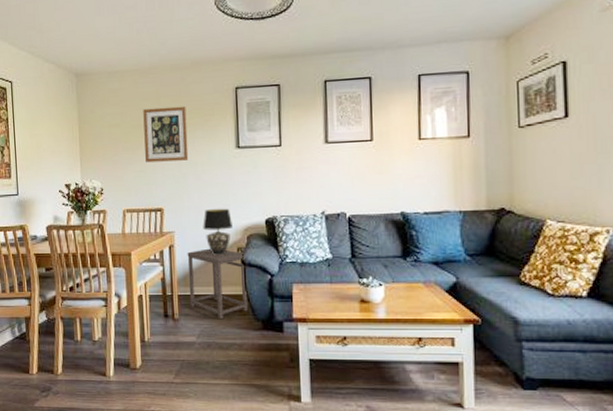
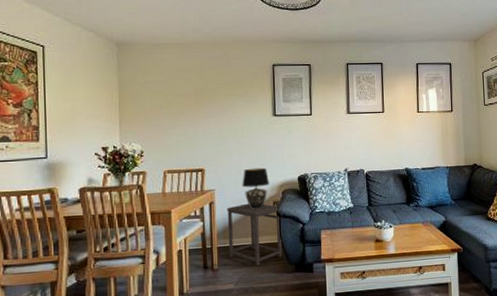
wall art: present [143,106,189,163] -> none [186,78,230,127]

